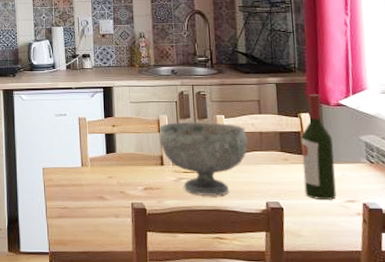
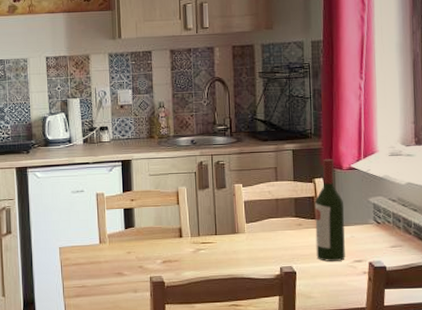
decorative bowl: present [159,122,248,196] -> none [178,191,264,265]

